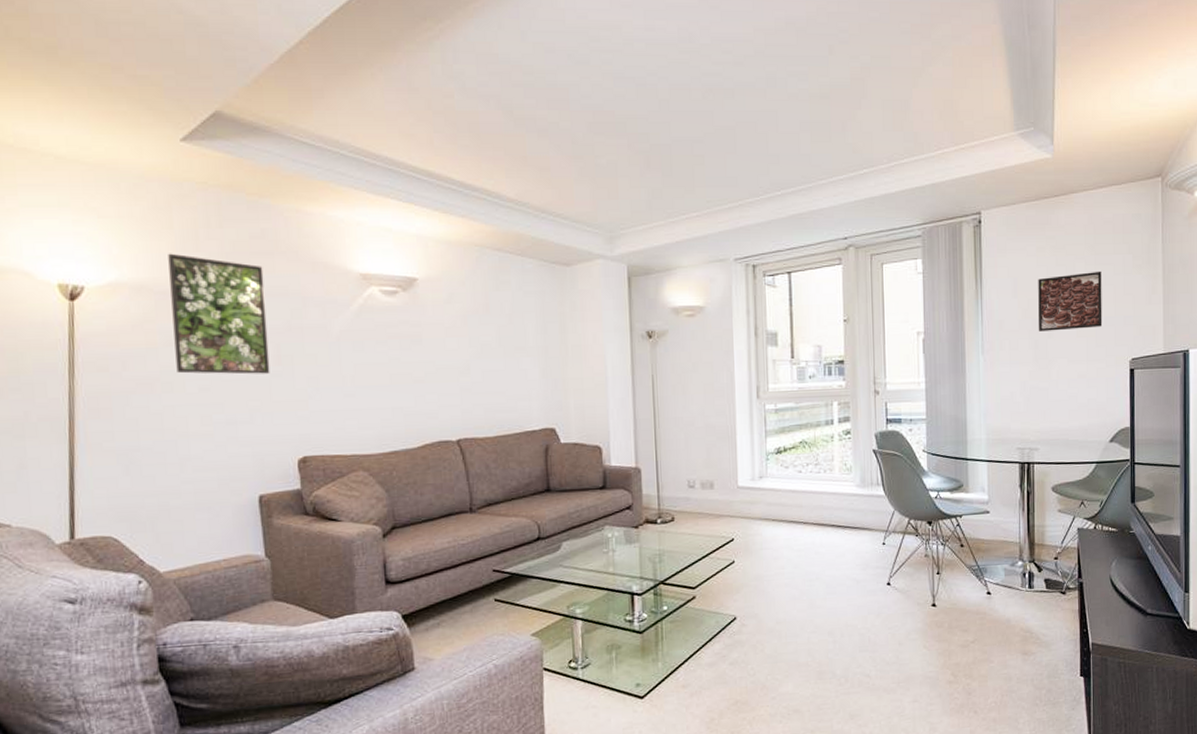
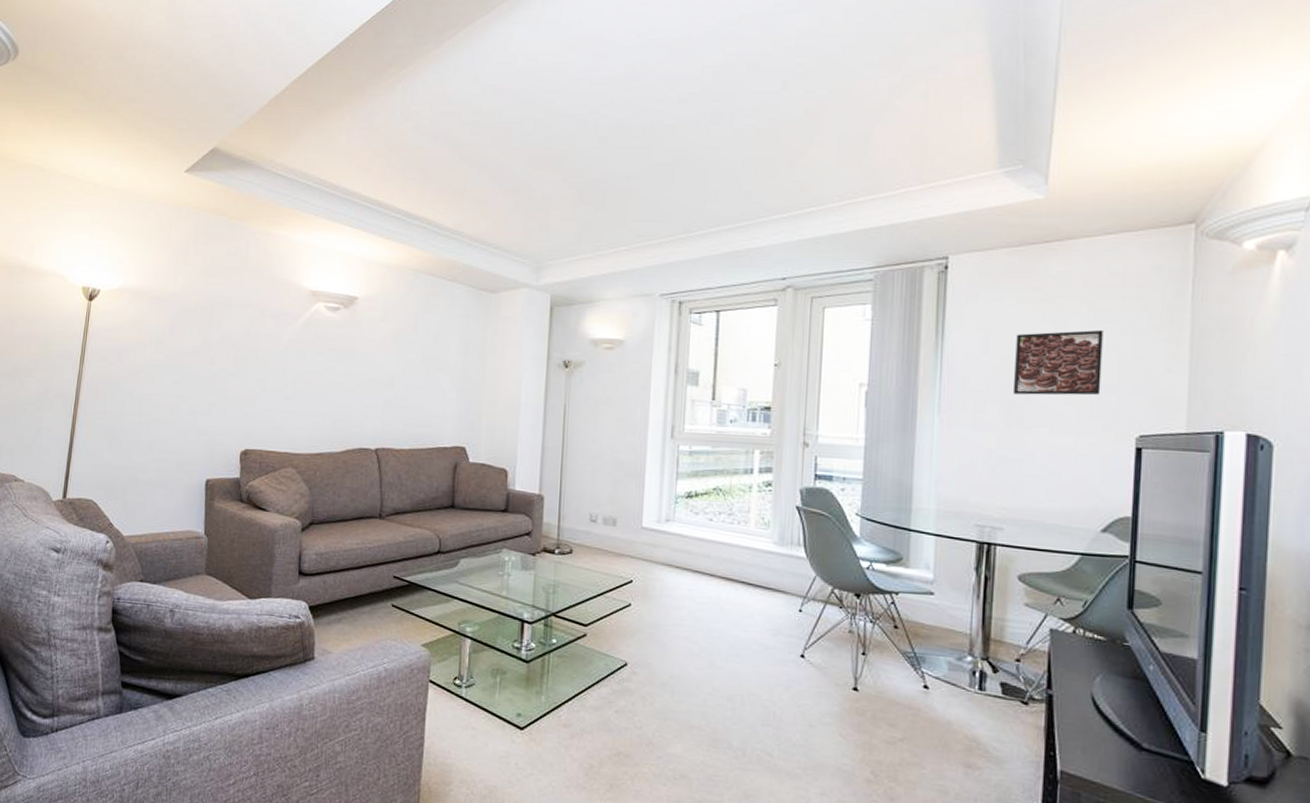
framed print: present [168,253,270,374] -> none [157,265,234,373]

